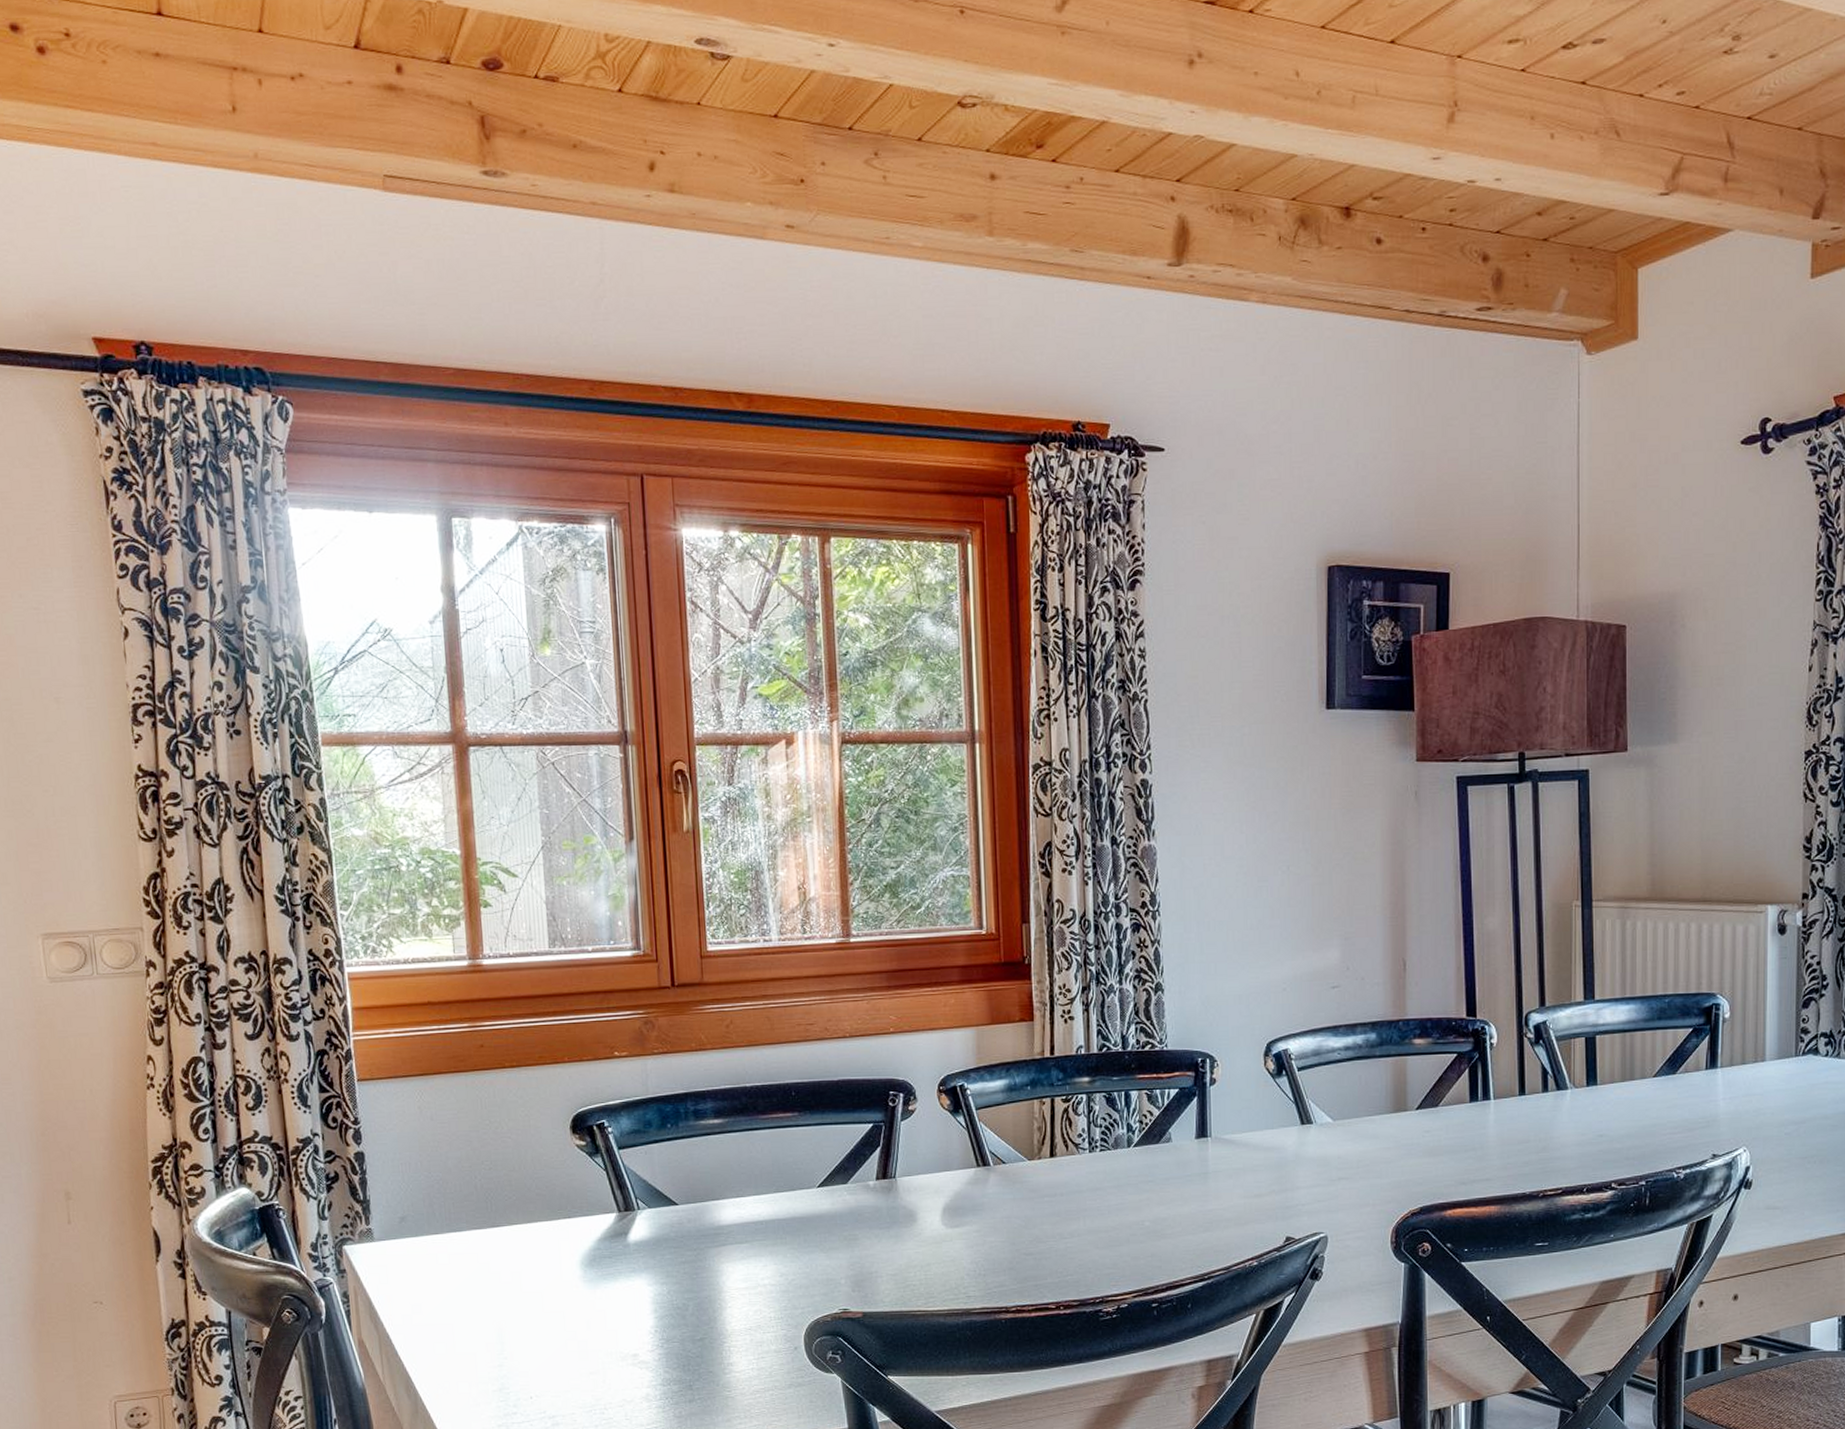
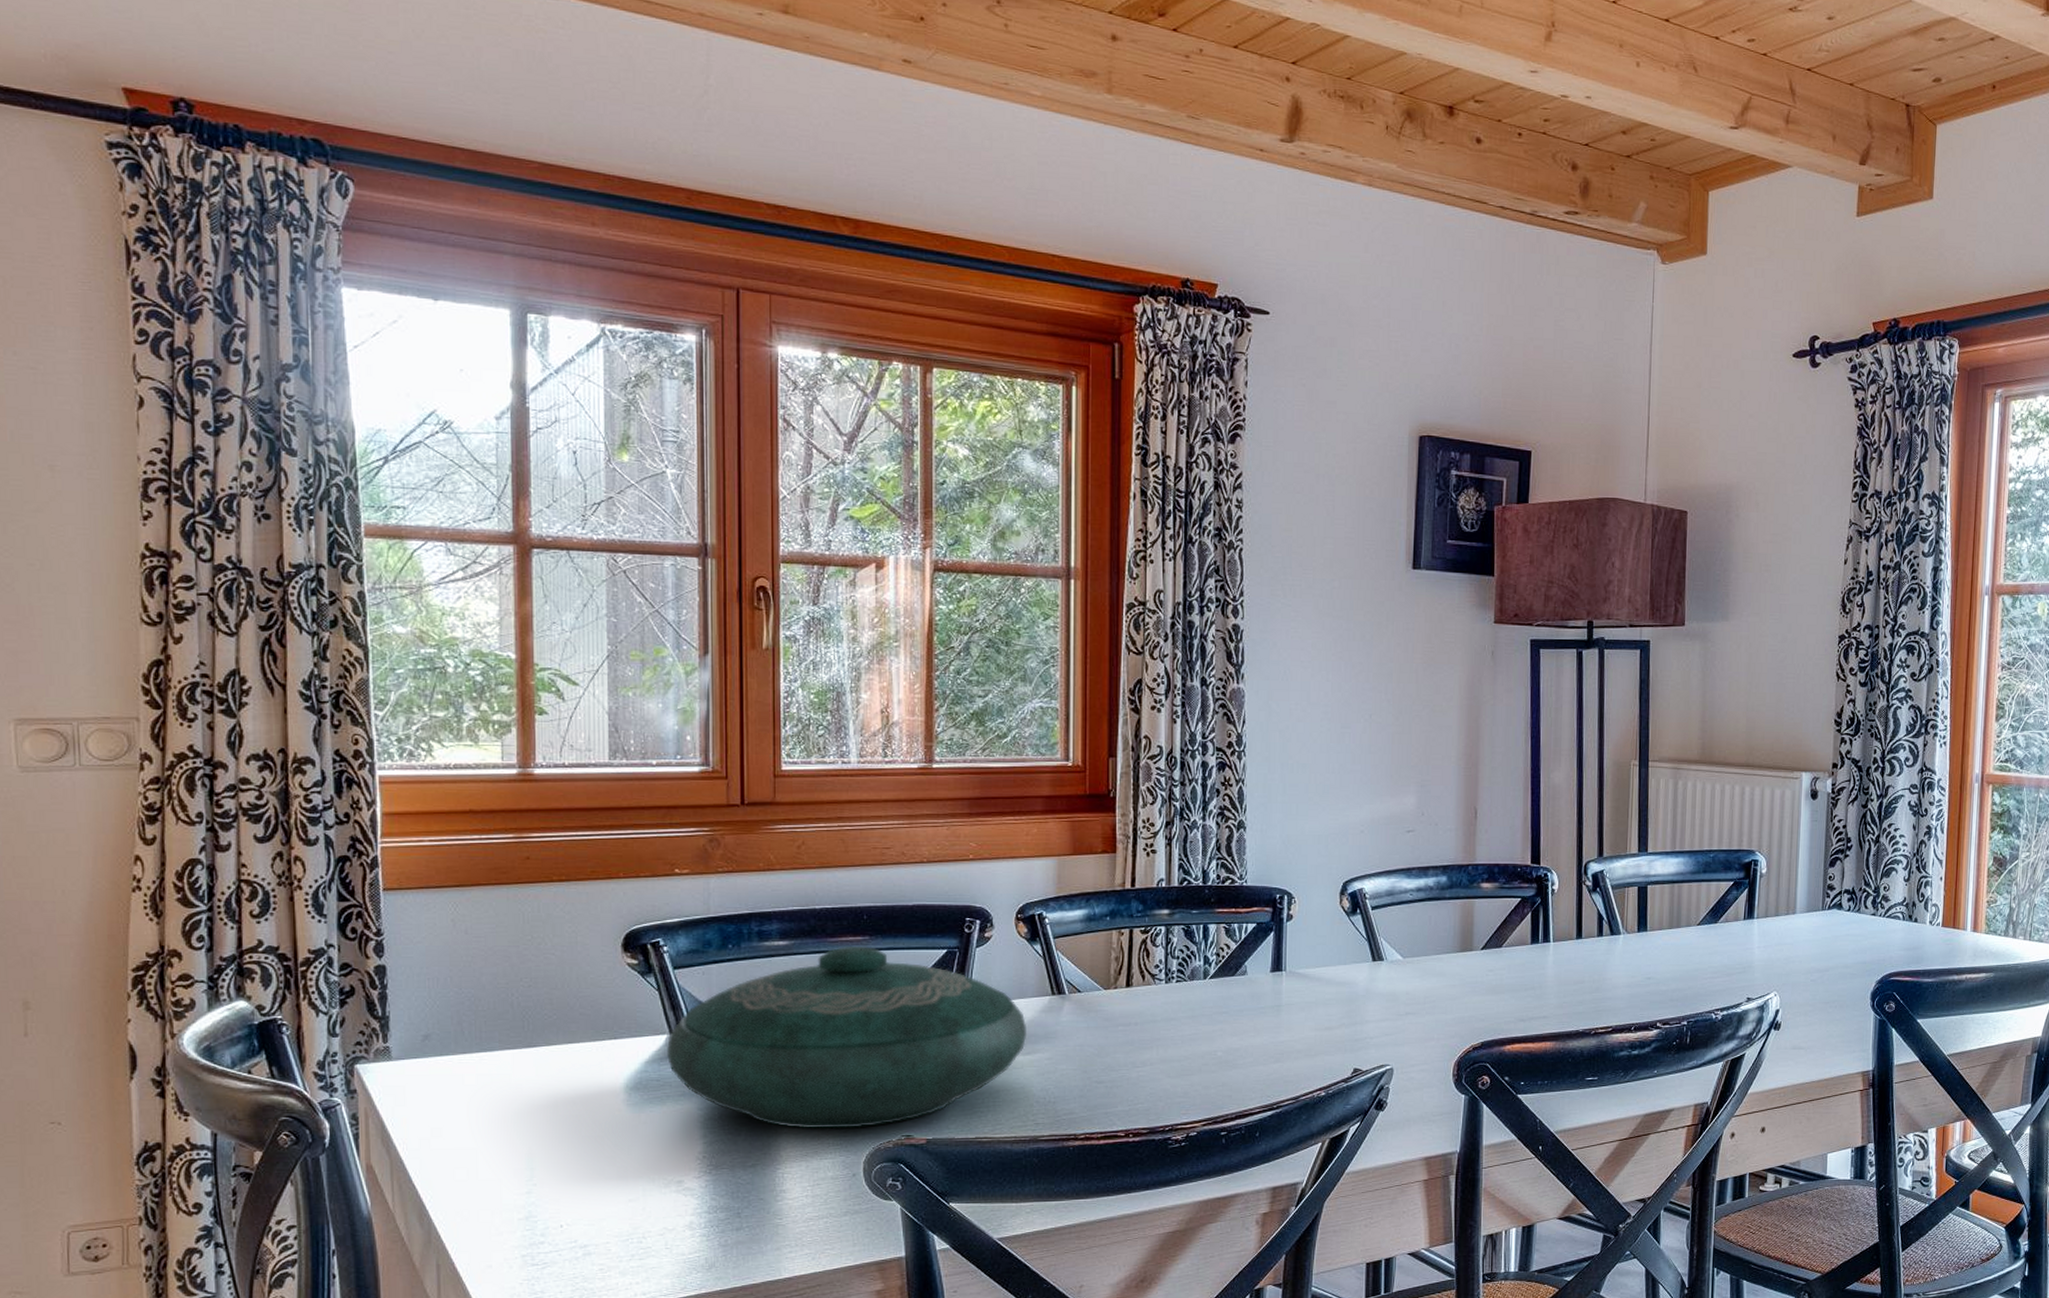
decorative bowl: none [616,1122,955,1304] -> present [667,945,1027,1129]

